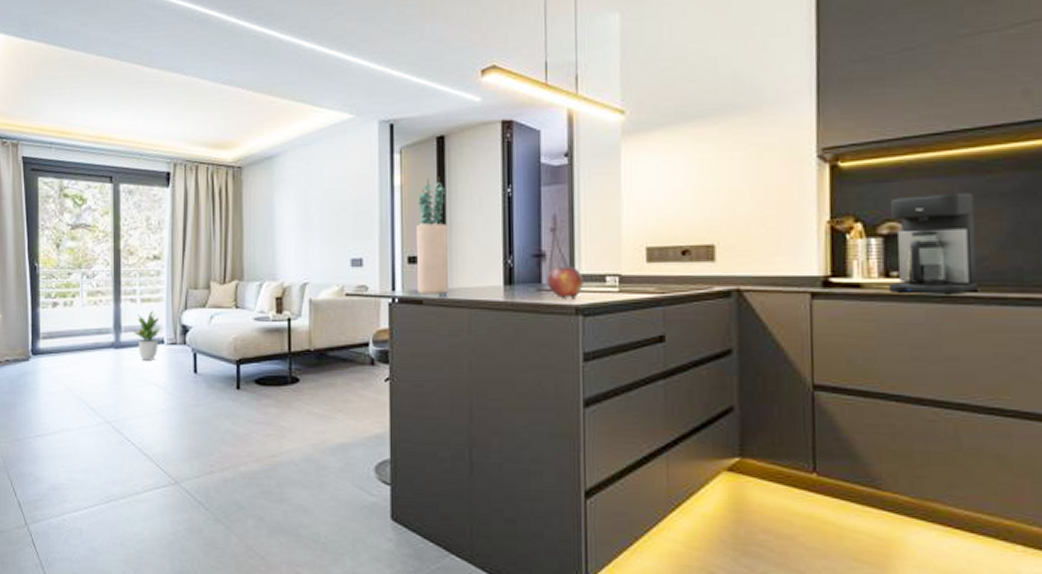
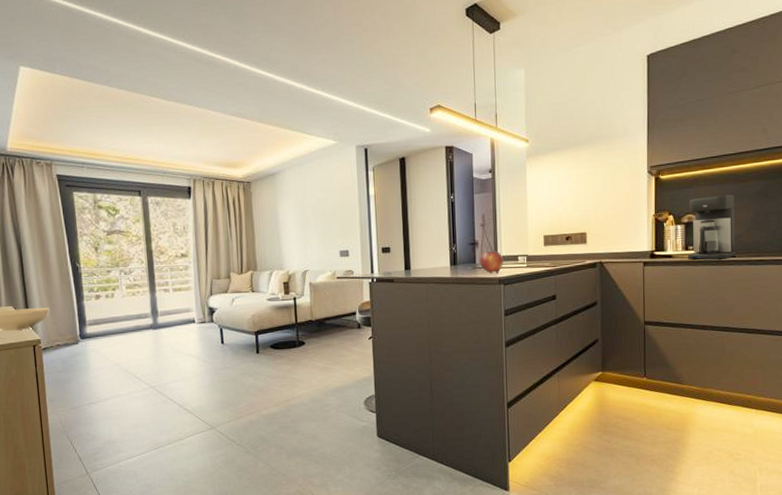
potted plant: present [133,310,164,360] -> none [168,297,194,337]
vase: present [415,177,448,295] -> none [386,188,412,276]

